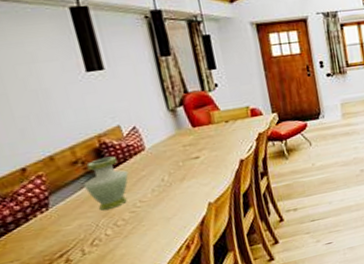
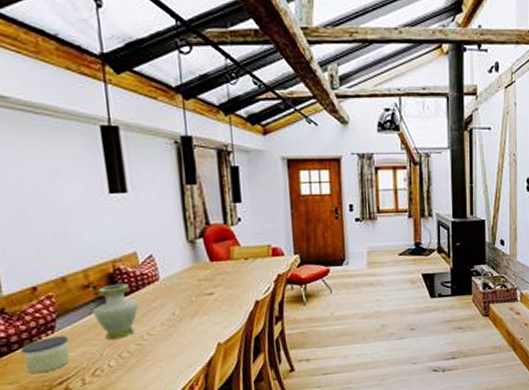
candle: none [18,211,68,251] -> present [21,336,70,374]

